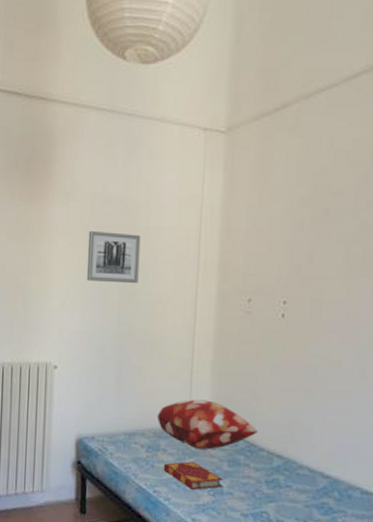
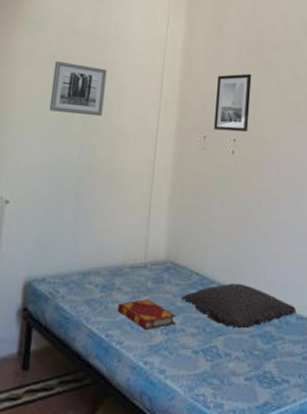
decorative pillow: present [157,399,258,450] -> none [113,233,210,285]
pillow: none [228,452,361,498] -> present [182,283,297,329]
wall art: none [260,226,306,293] -> present [214,73,252,132]

